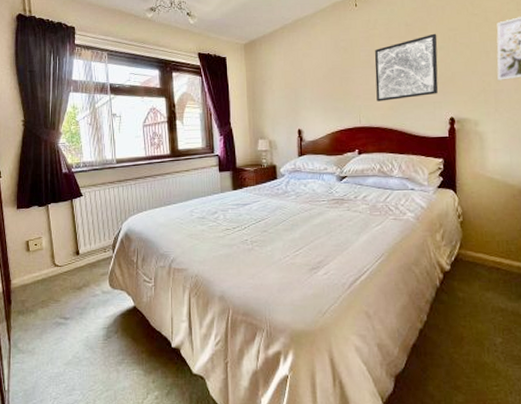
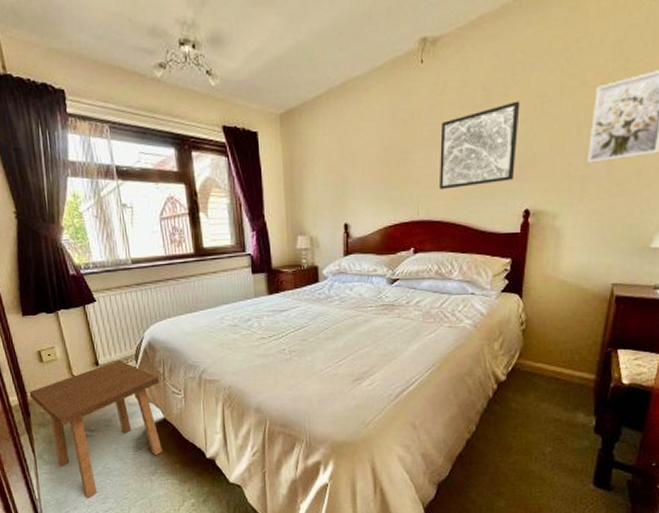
stool: none [13,249,132,390] -> present [29,359,162,499]

